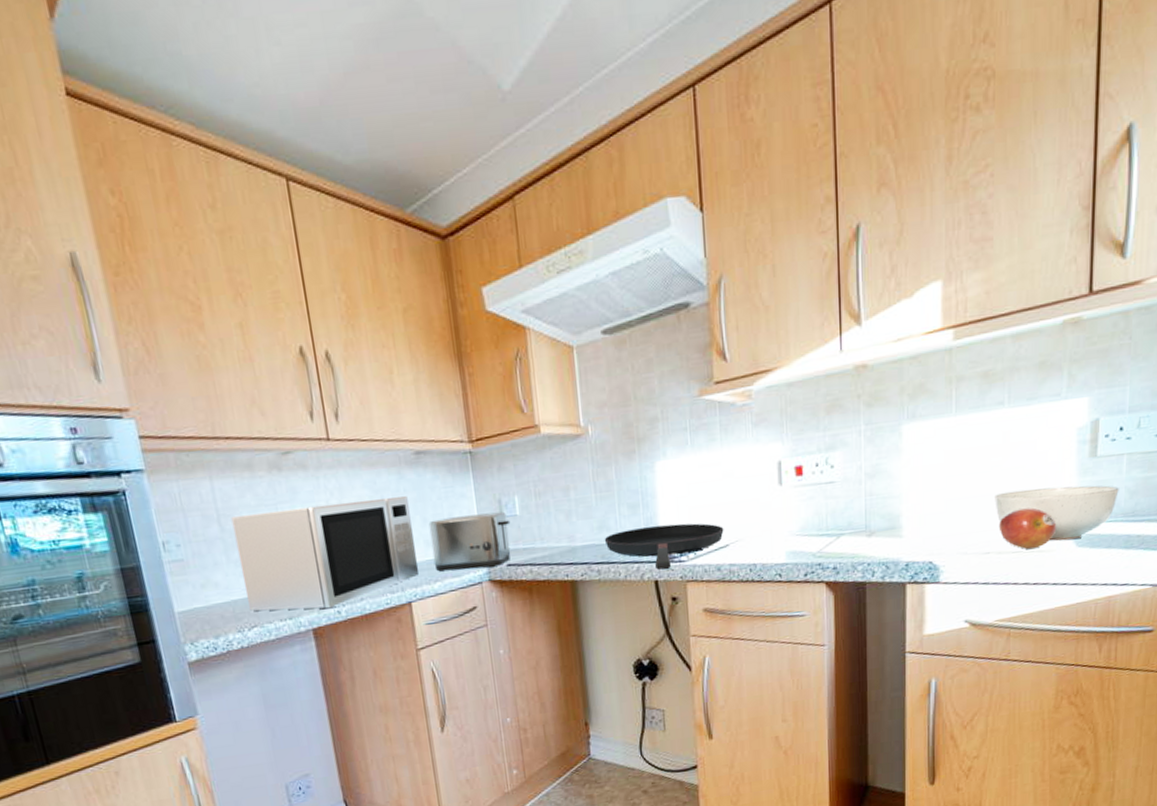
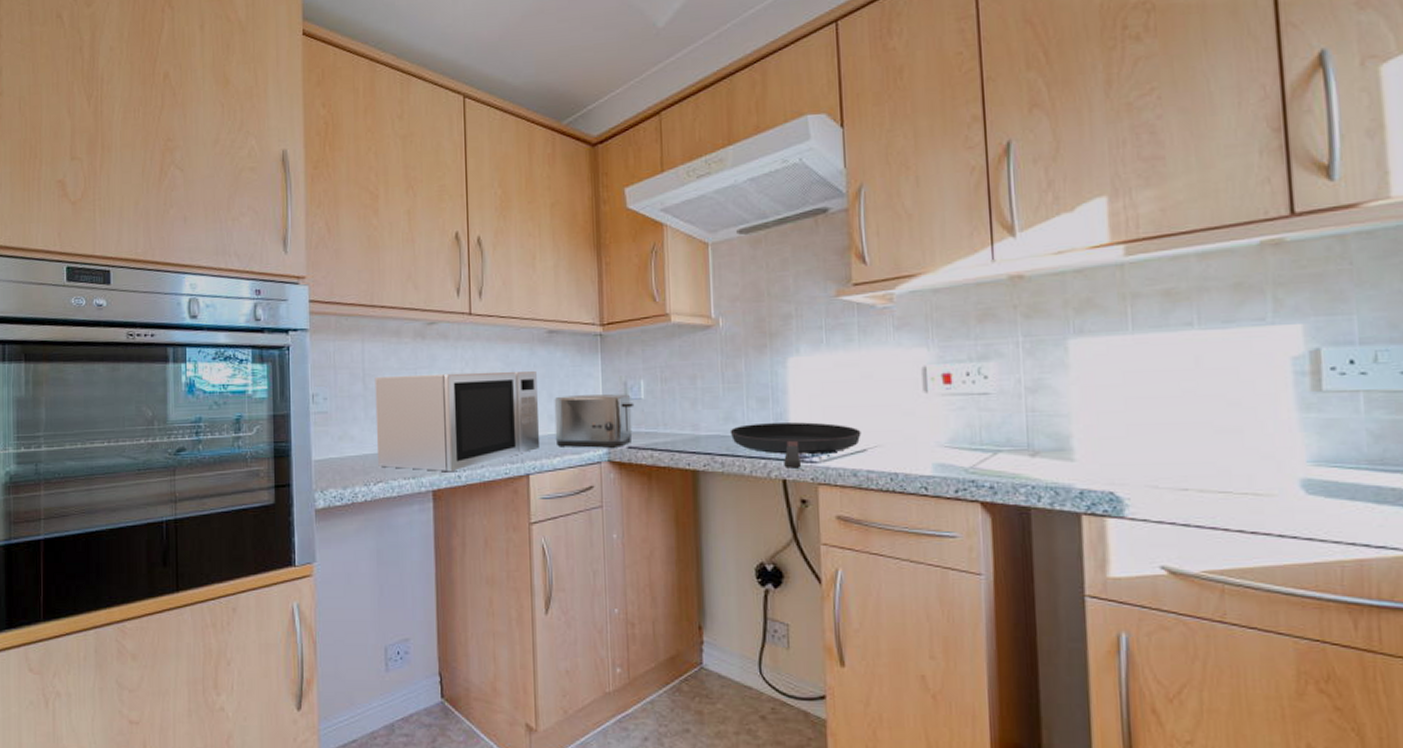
bowl: present [995,485,1119,541] -> none [1189,421,1358,485]
fruit: present [998,507,1057,550] -> none [1197,442,1277,491]

